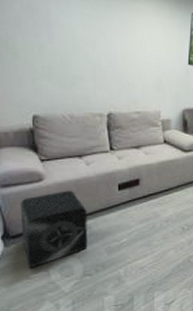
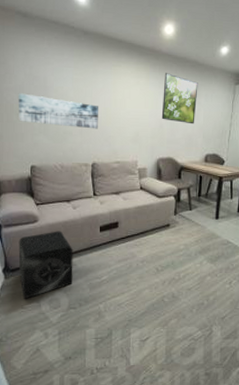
wall art: none [13,27,114,74] -> present [18,93,98,129]

